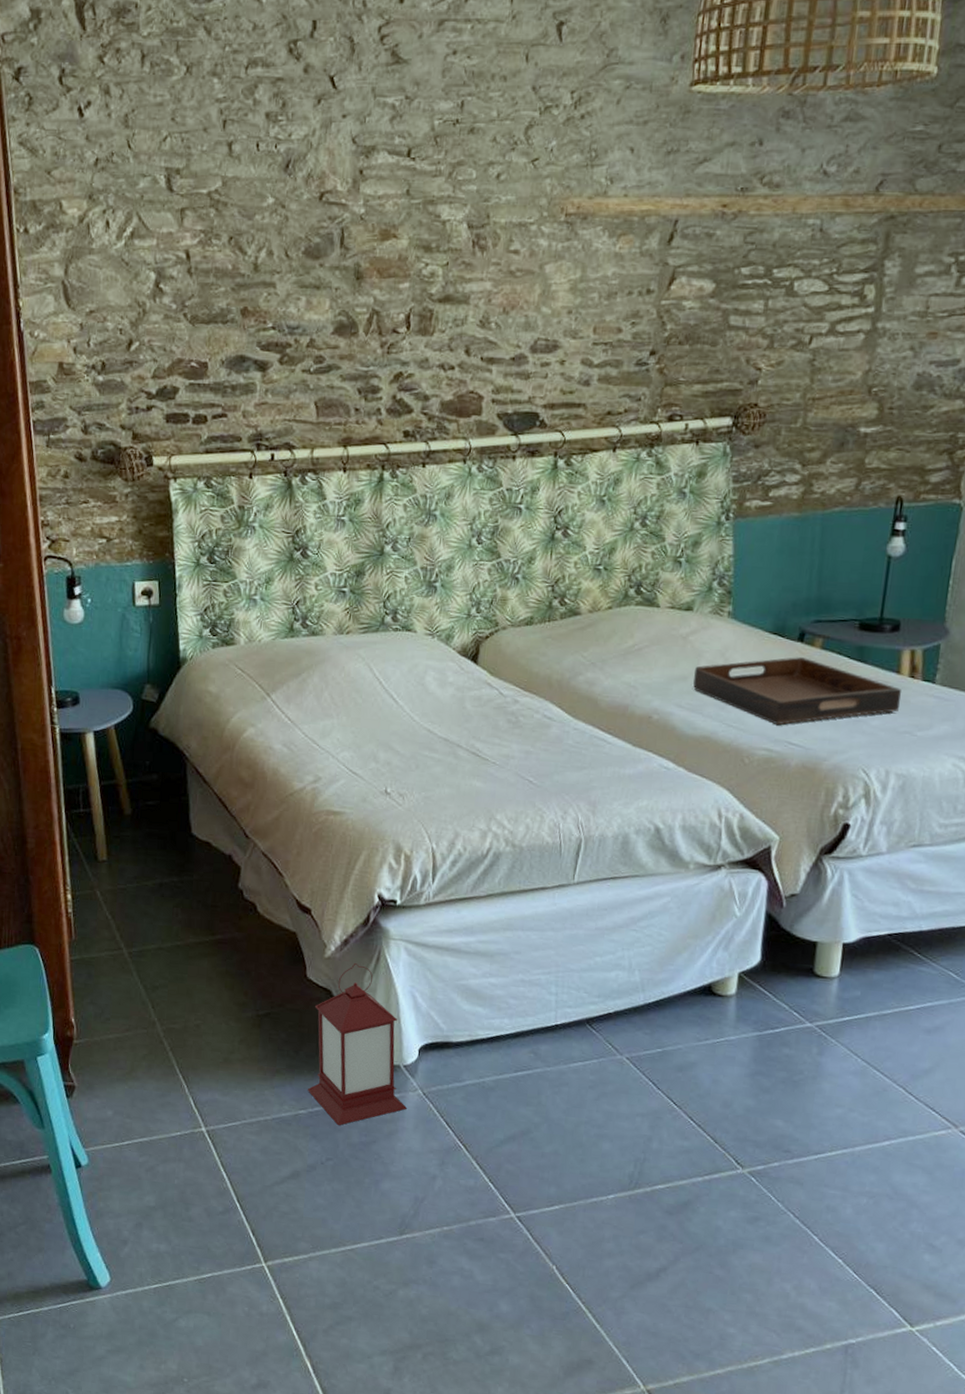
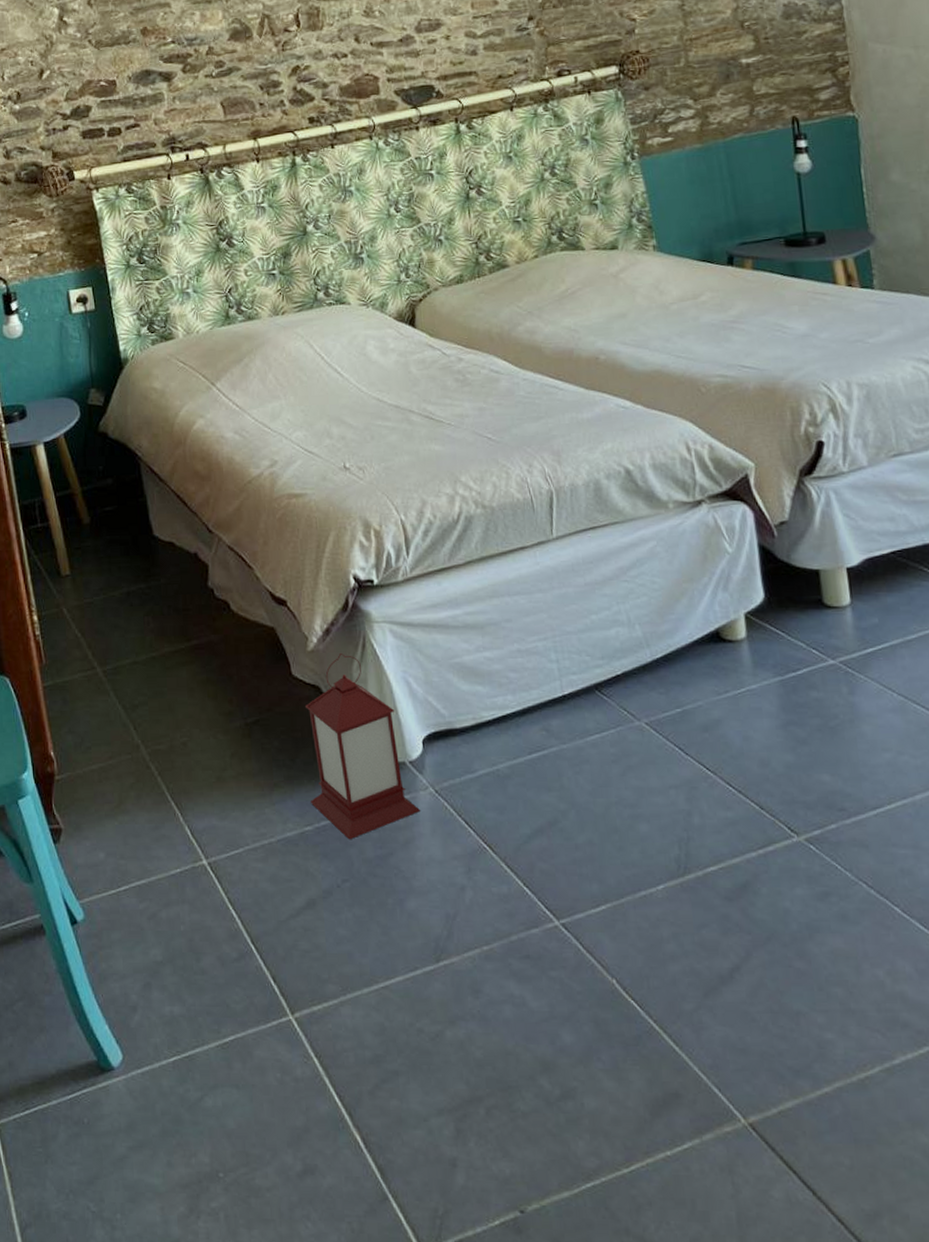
serving tray: present [693,657,902,726] -> none [632,280,844,351]

